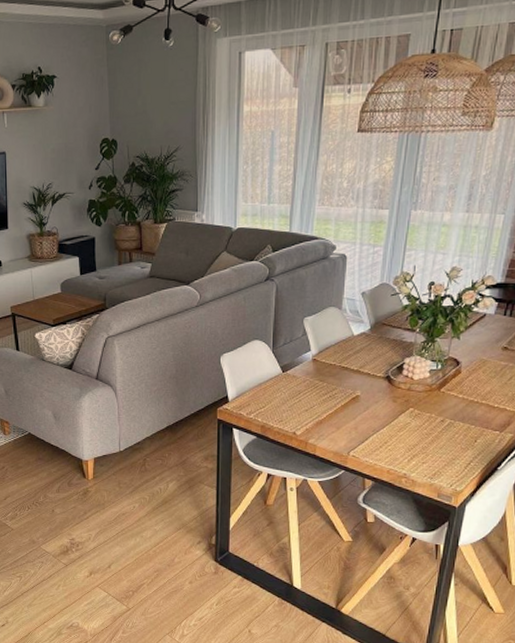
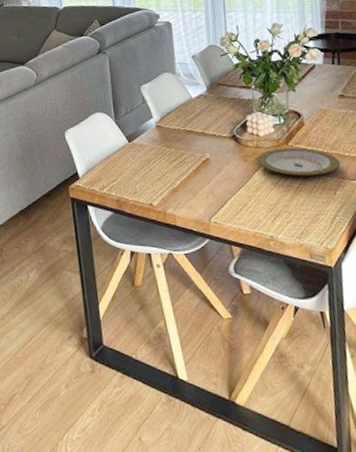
plate: none [406,393,488,423] -> present [256,147,341,177]

